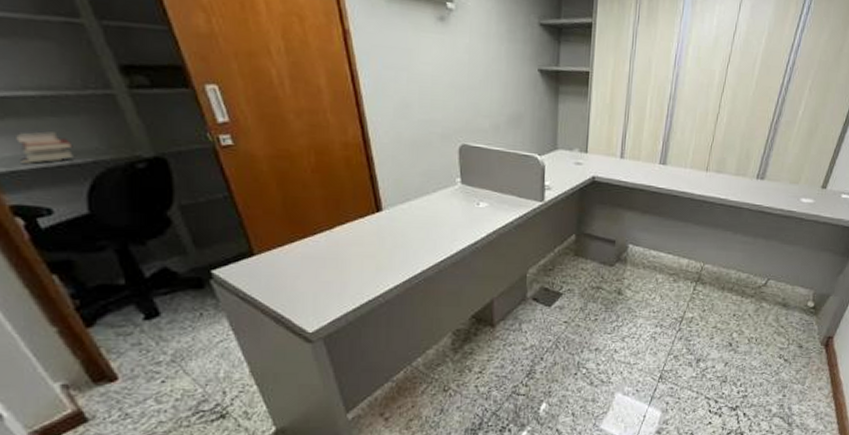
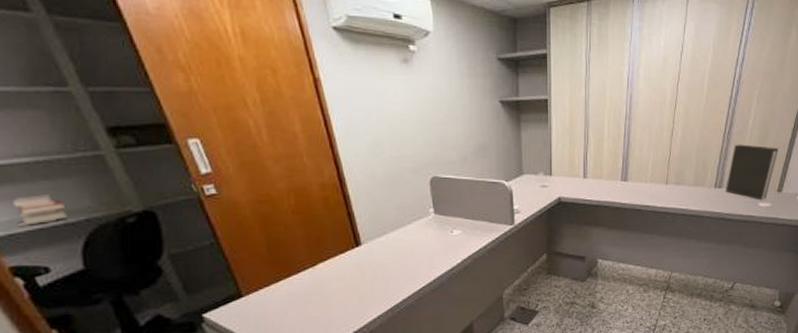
binder: none [767,134,827,195] -> present [725,144,778,199]

